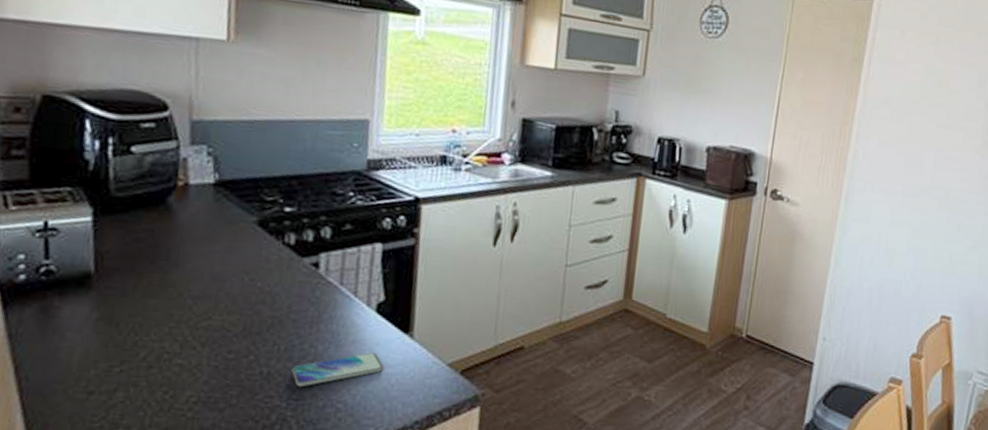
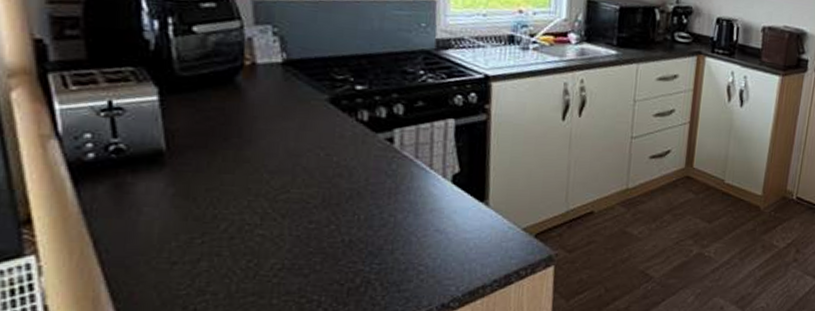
smartphone: present [292,353,383,388] -> none [373,220,461,253]

